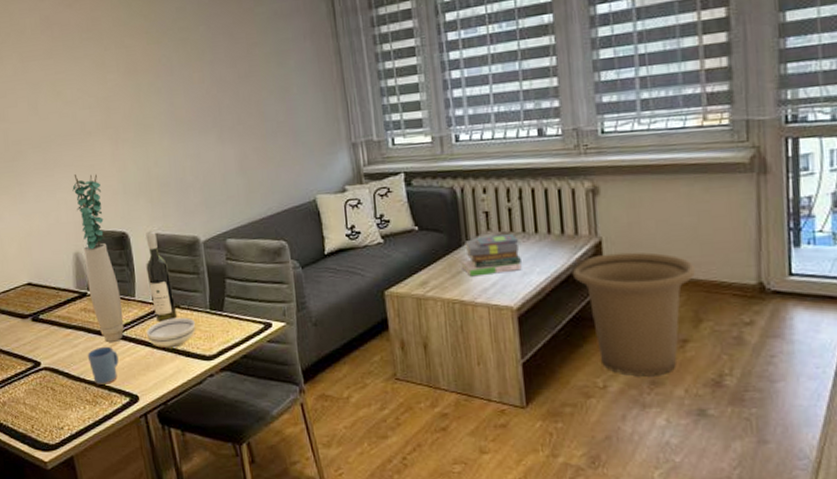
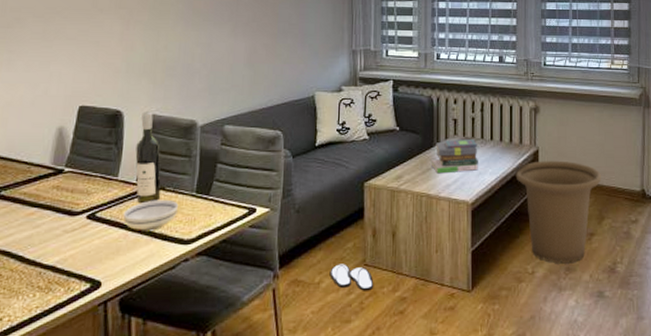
vase: present [72,174,125,343] -> none [66,48,102,224]
mug: present [87,346,119,385] -> none [49,227,87,269]
slippers: none [358,378,409,406] -> present [330,264,374,291]

